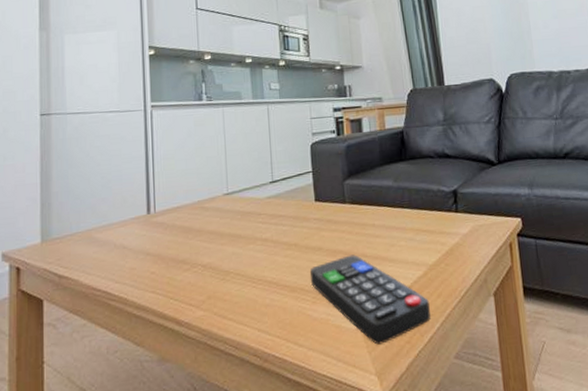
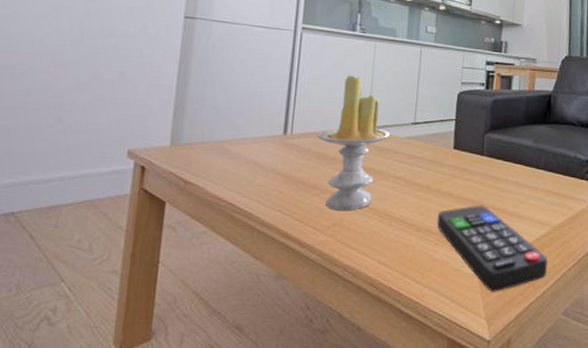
candle: none [179,144,251,283] -> present [317,75,391,211]

